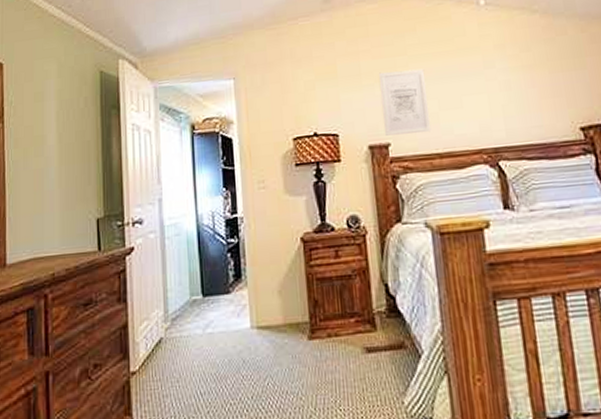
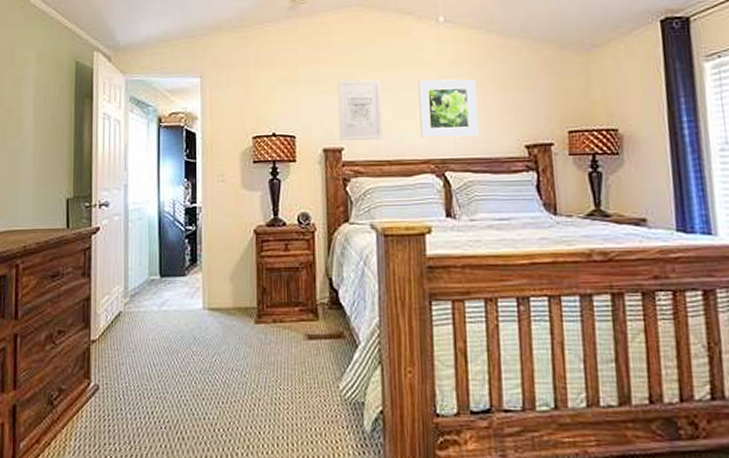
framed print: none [463,62,531,128] -> present [418,79,479,139]

